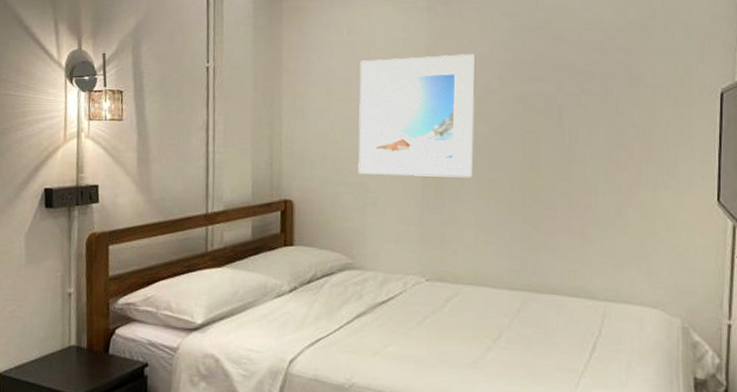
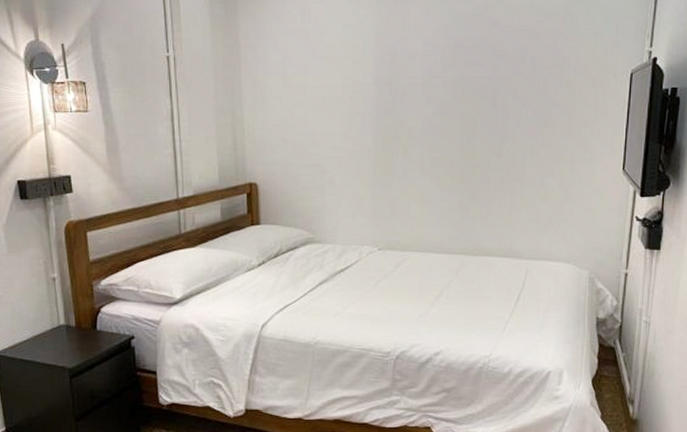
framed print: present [358,53,476,178] -> none [314,39,420,157]

